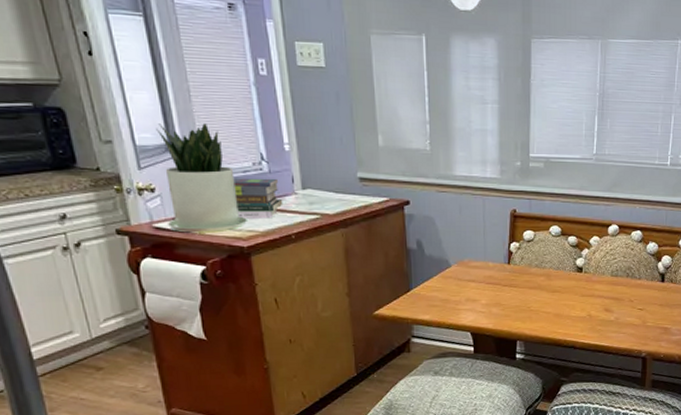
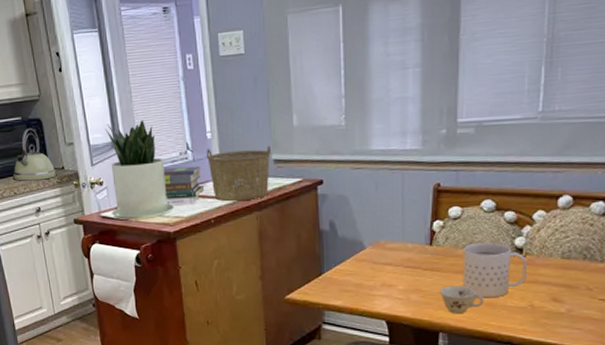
kettle: none [21,117,90,183] -> present [12,127,57,182]
basket: none [284,161,356,217] -> present [206,145,271,202]
teacup: none [517,299,553,324] -> present [440,286,484,314]
mug: none [535,263,585,310] -> present [462,243,526,298]

